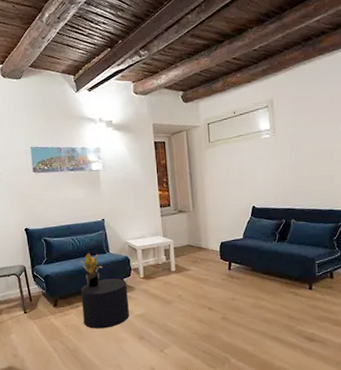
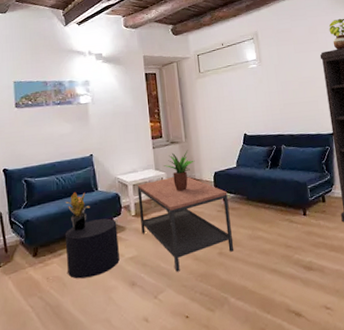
coffee table: none [145,244,237,331] -> present [137,176,234,272]
potted plant: none [171,219,202,258] -> present [164,150,195,191]

